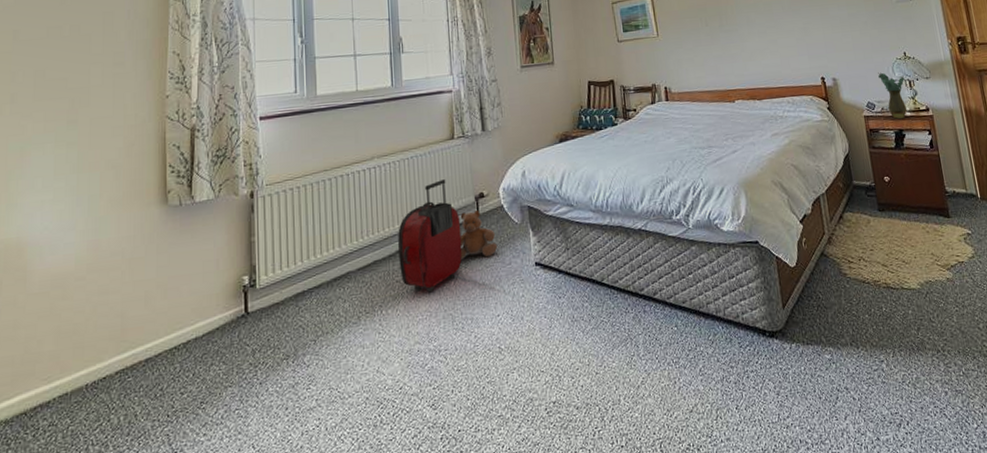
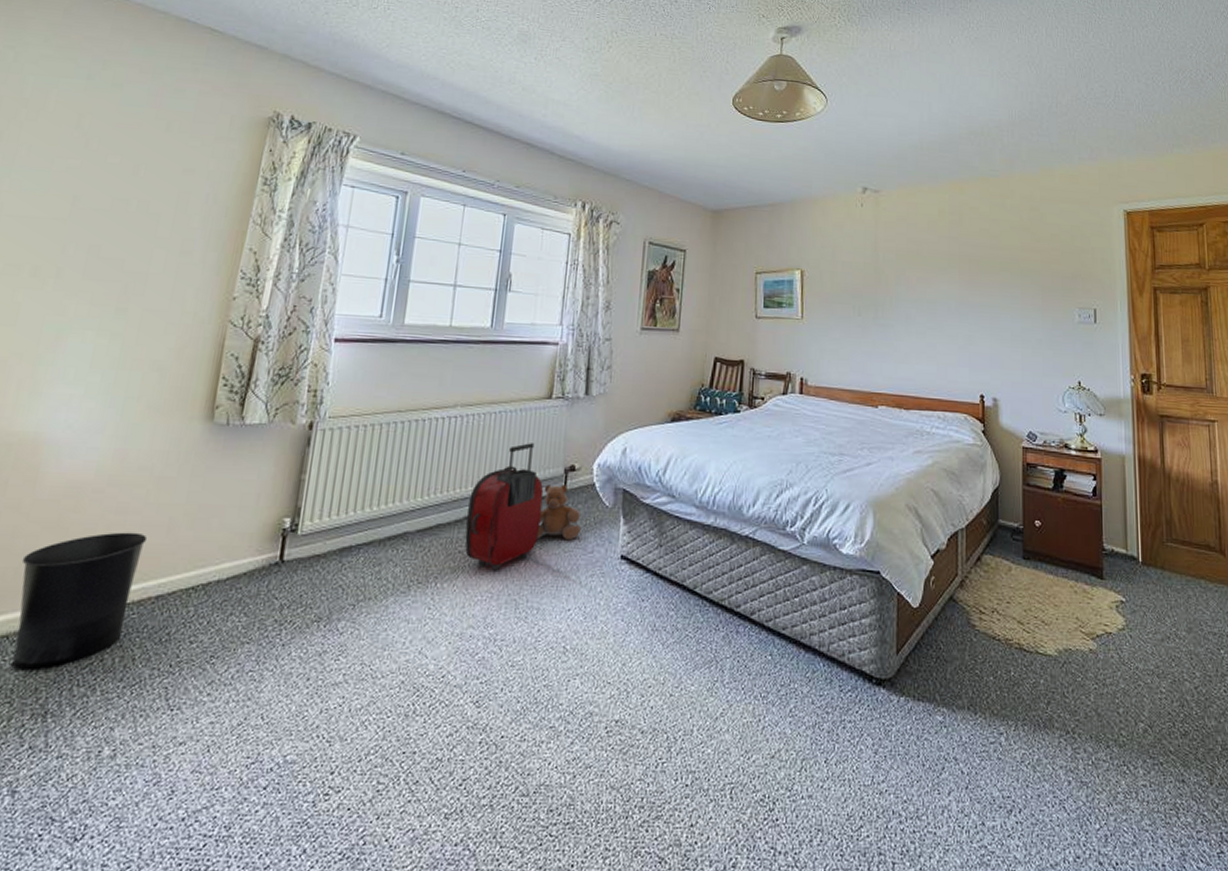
waste bin: none [26,308,130,439] -> present [12,532,148,669]
vase: present [878,72,907,119] -> none [1046,400,1075,456]

